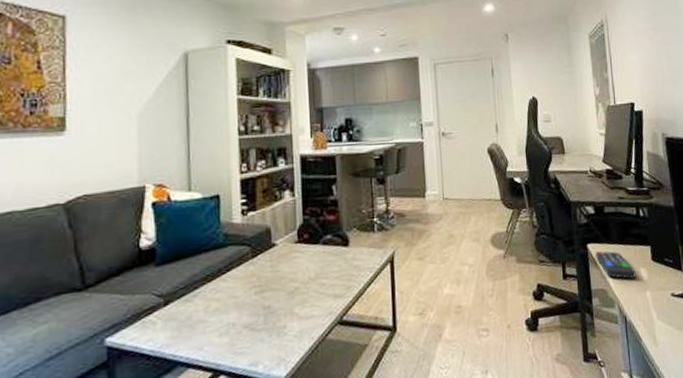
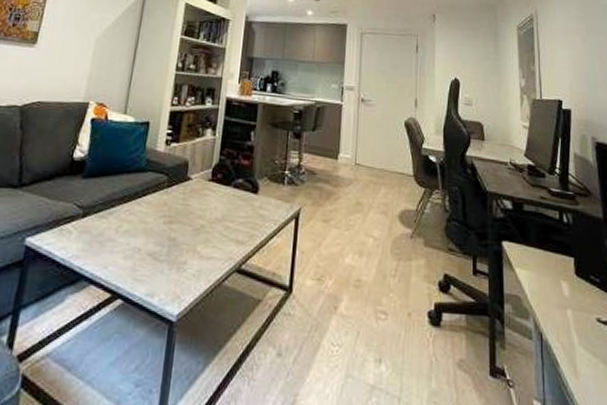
remote control: present [596,251,636,279] -> none [511,252,556,292]

